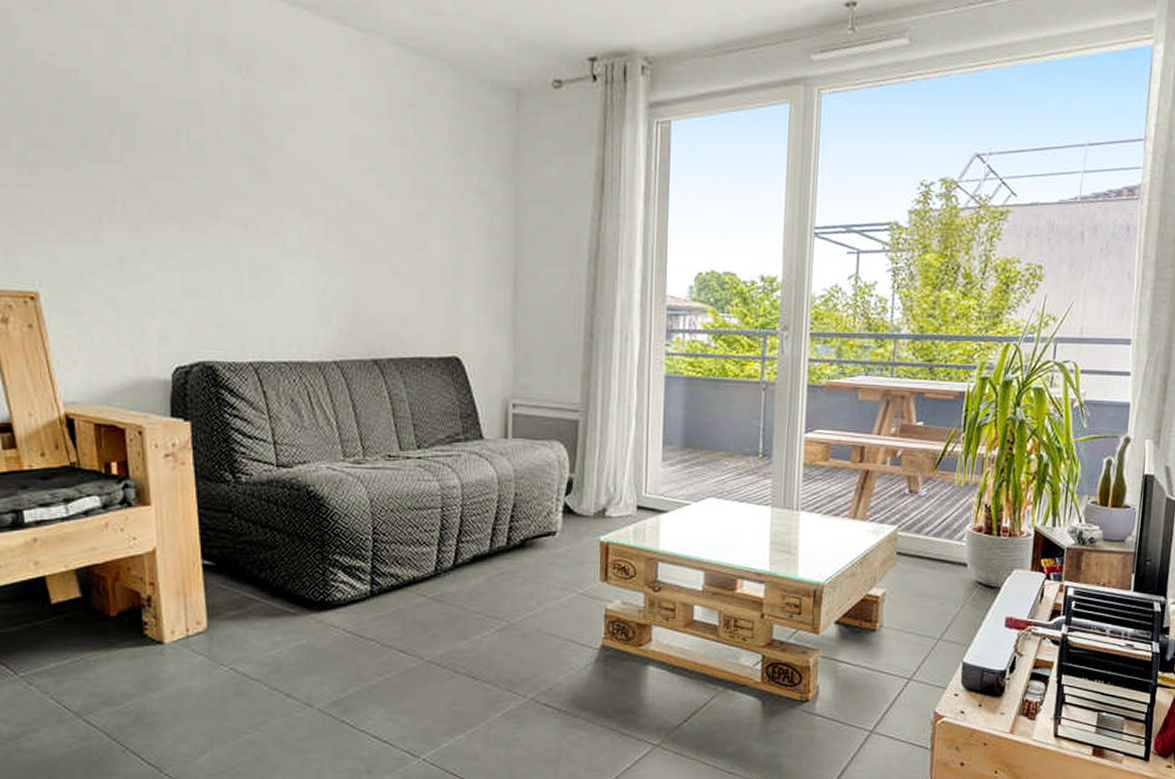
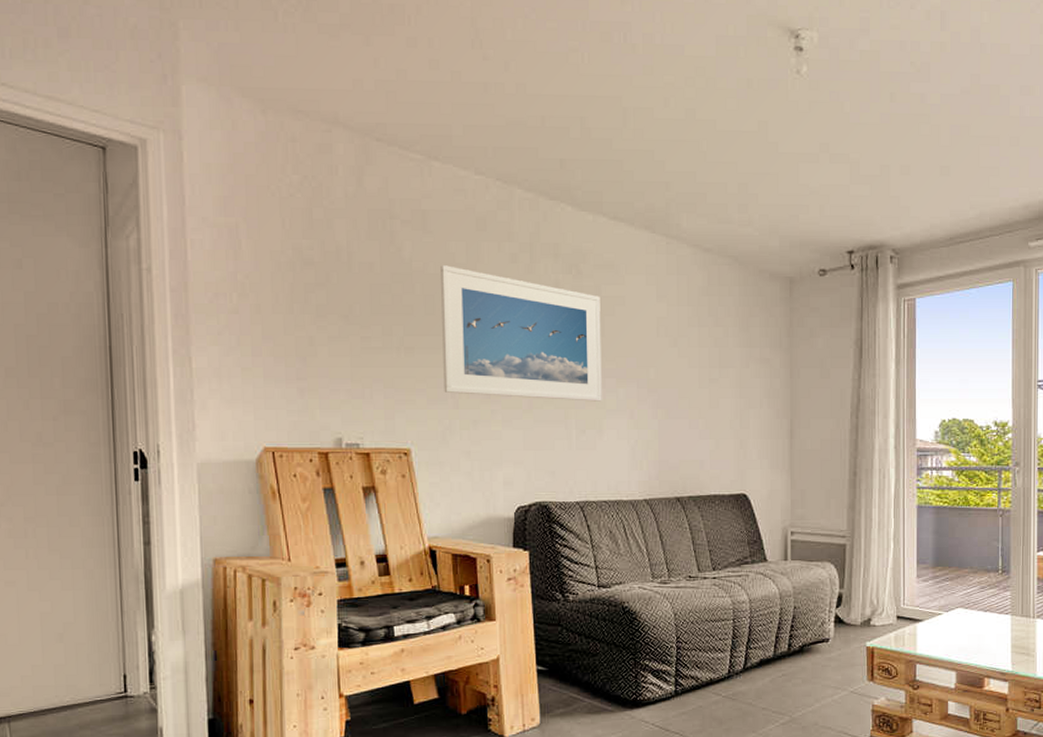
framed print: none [71,57,281,239] -> present [441,265,602,402]

